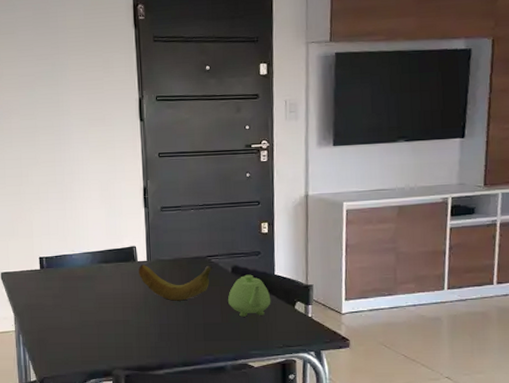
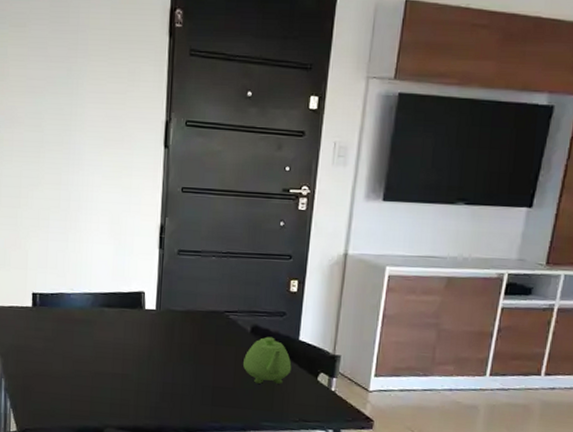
fruit: present [138,264,213,301] -> none [144,313,230,359]

